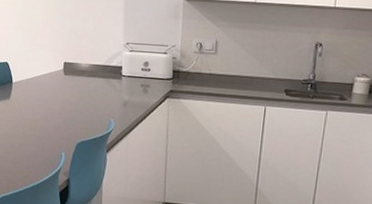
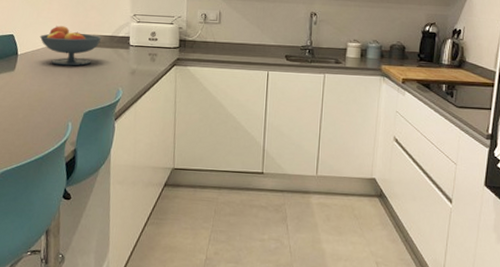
fruit bowl: none [33,54,94,96] -> present [39,26,102,66]

